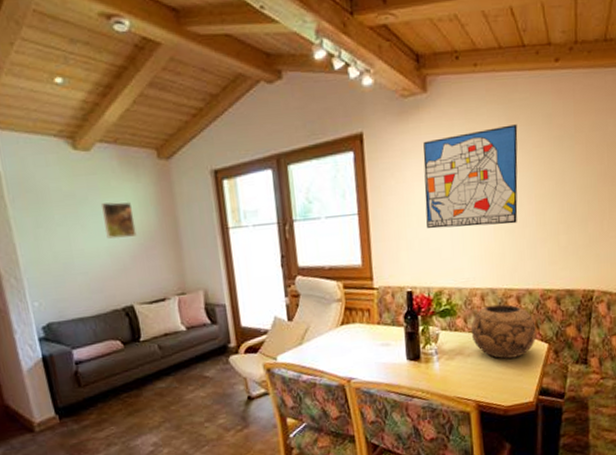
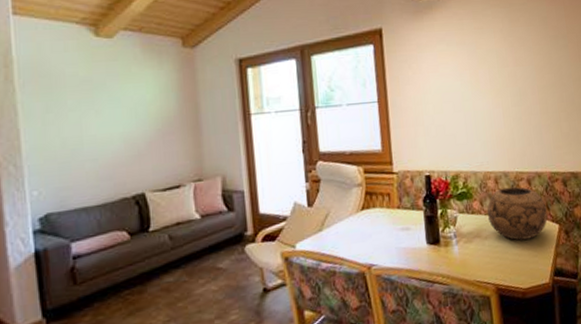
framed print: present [100,202,137,239] -> none [118,88,155,125]
wall art: present [423,124,518,229] -> none [437,25,524,116]

